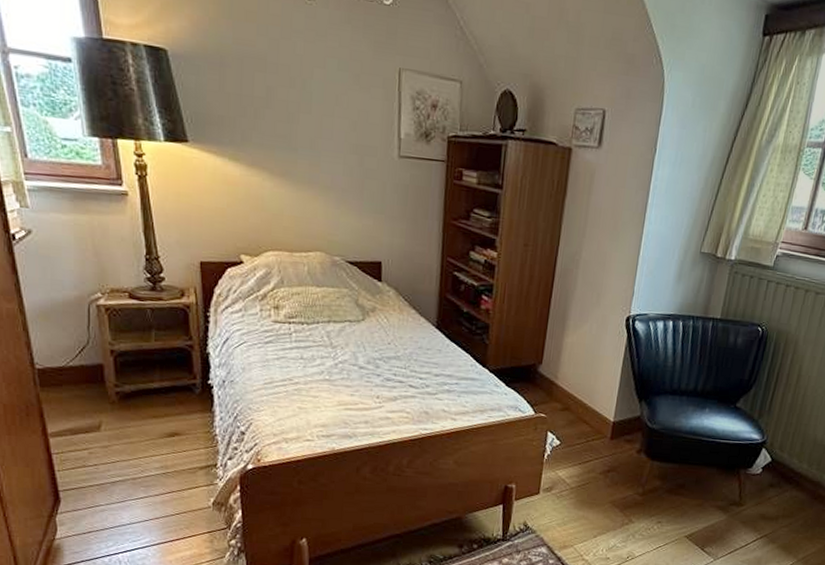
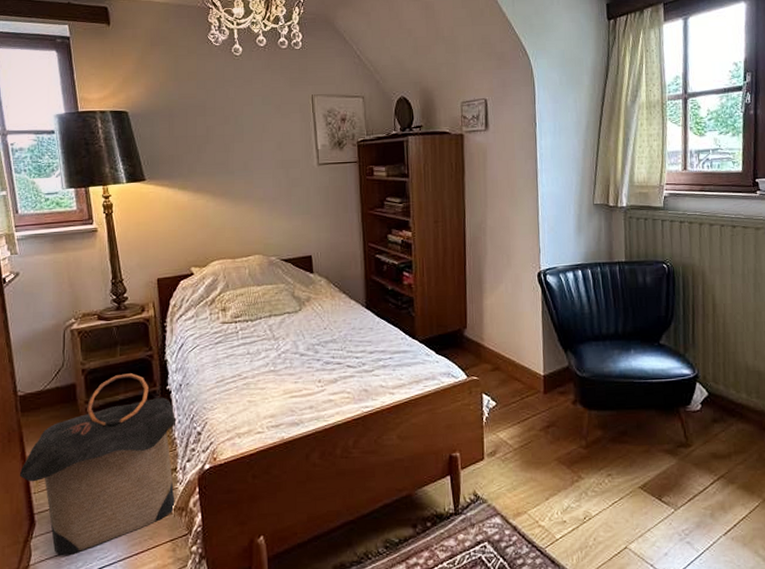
laundry hamper: none [40,361,218,534] -> present [19,373,176,557]

